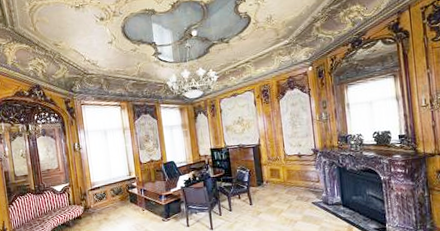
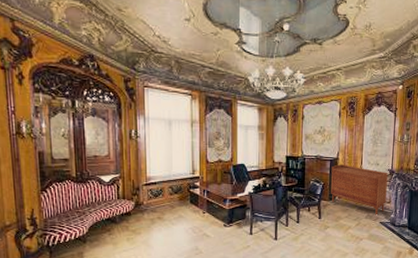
sideboard: none [254,149,315,196] -> present [330,164,388,215]

